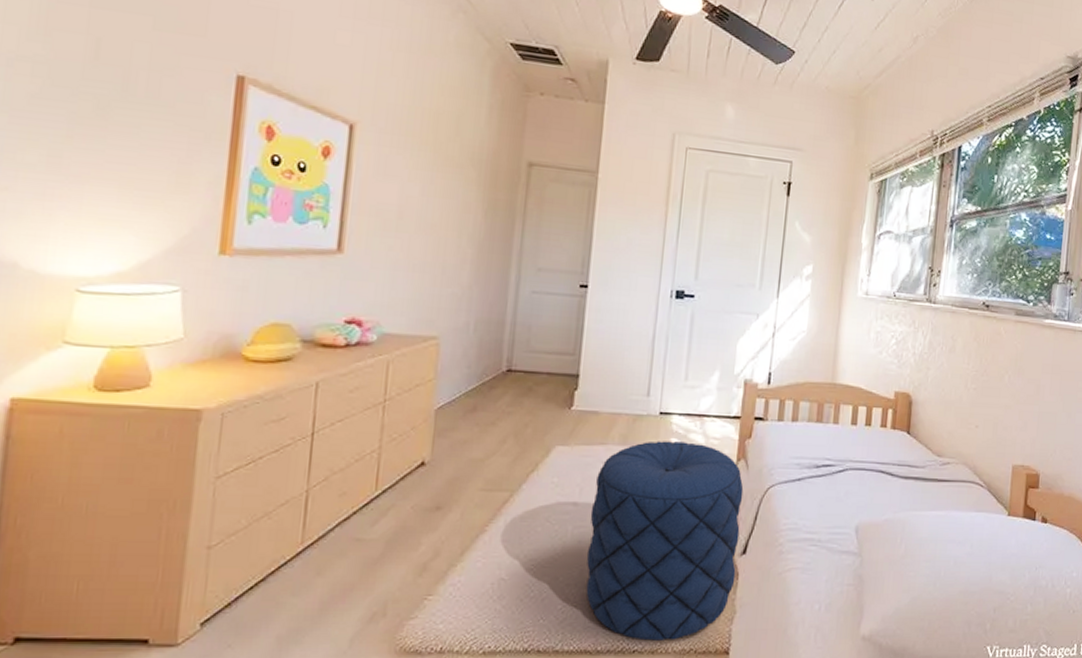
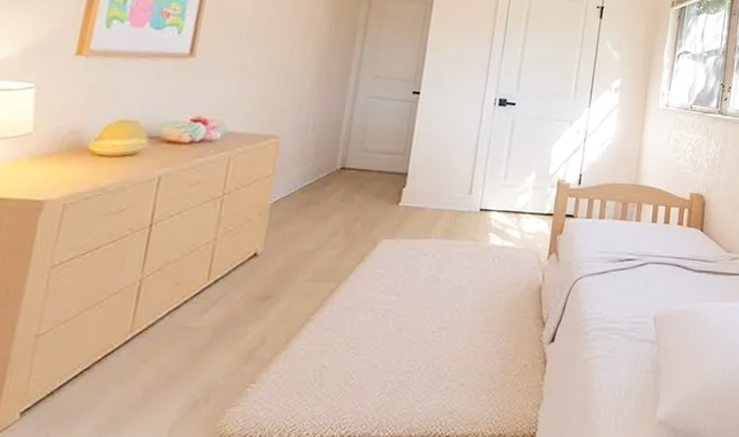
pouf: present [586,441,744,641] -> none [403,235,554,426]

